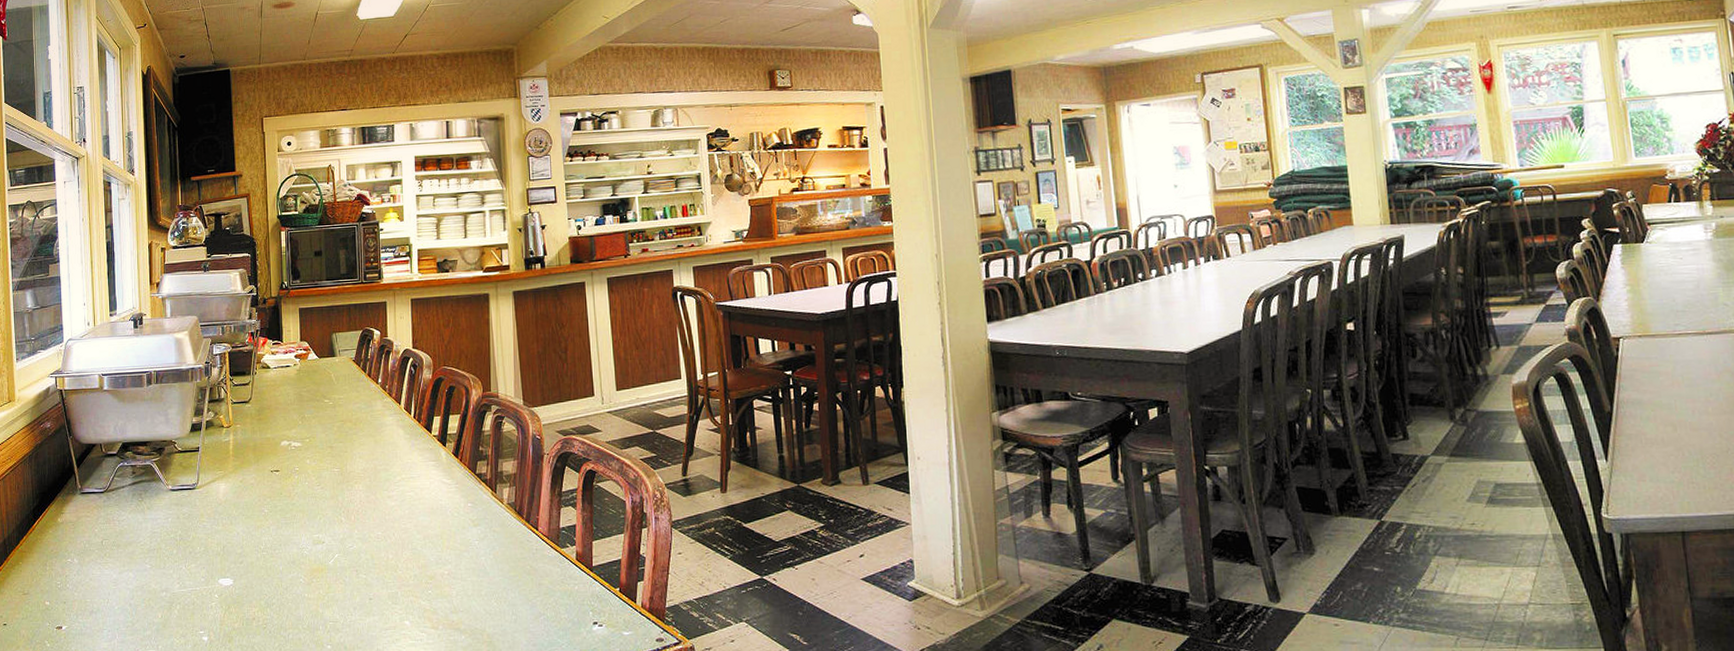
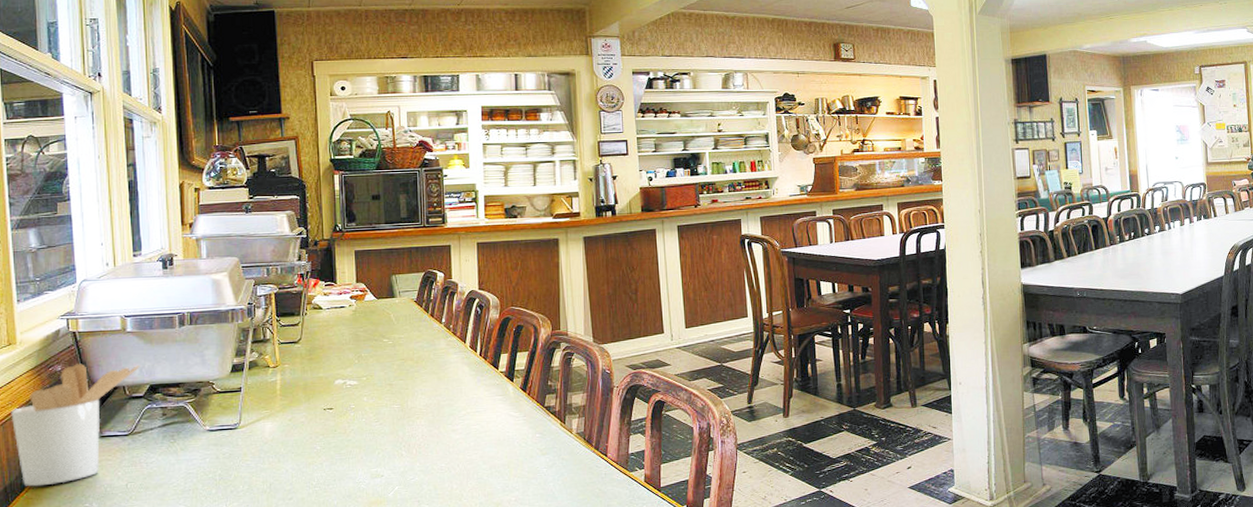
utensil holder: none [10,421,114,540] -> present [11,363,140,487]

